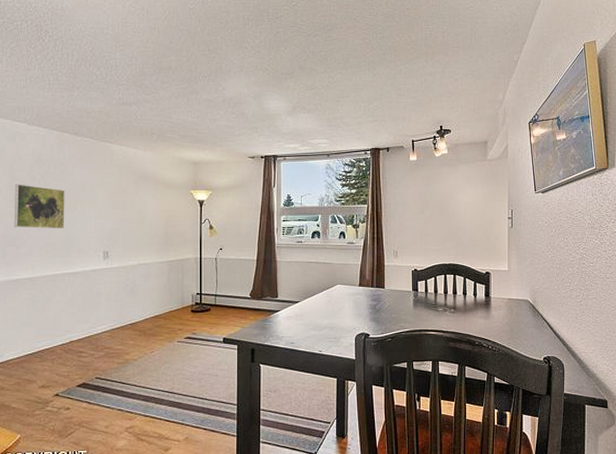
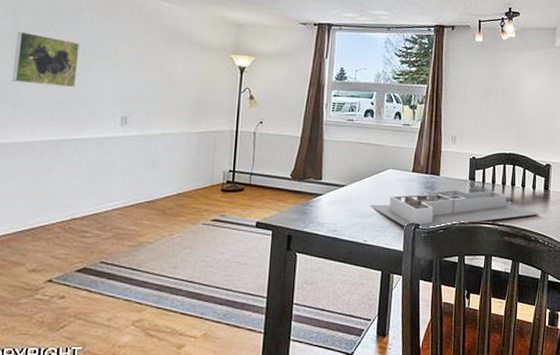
architectural model: none [322,299,483,338] -> present [370,189,541,229]

